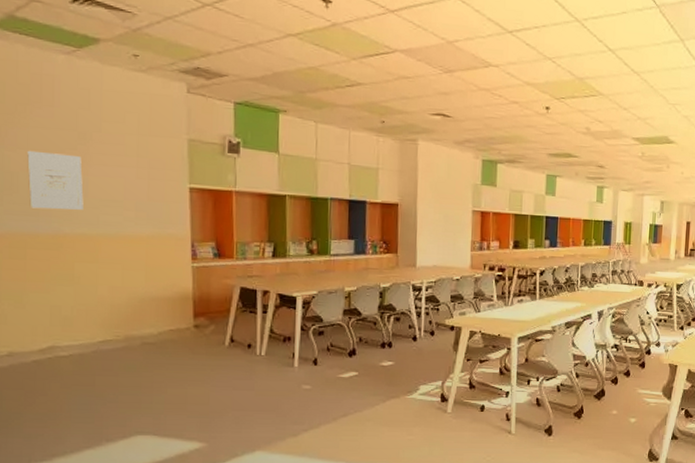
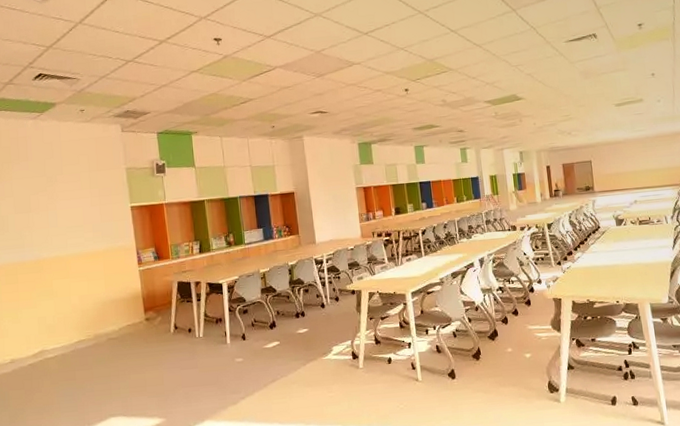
wall art: present [27,150,84,210] -> none [12,195,55,242]

